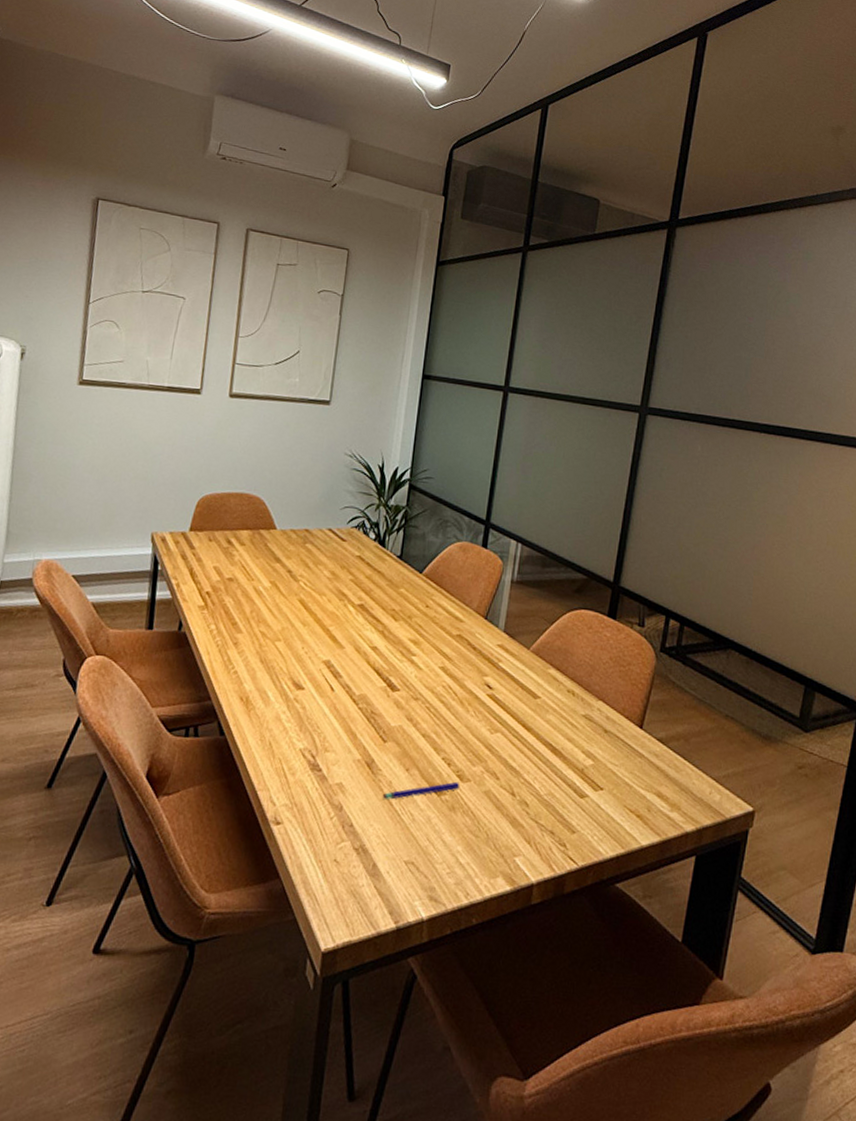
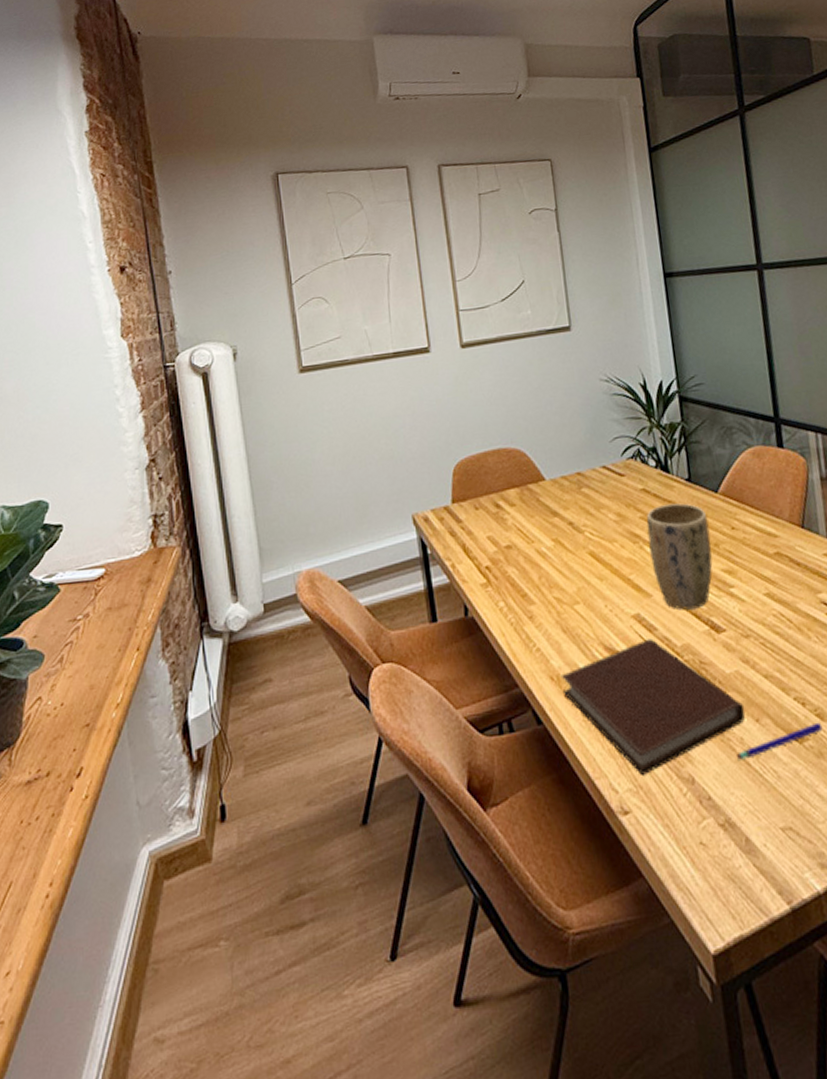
notebook: none [248,683,400,796] -> present [560,638,746,777]
plant pot: none [350,573,408,667] -> present [646,503,713,610]

